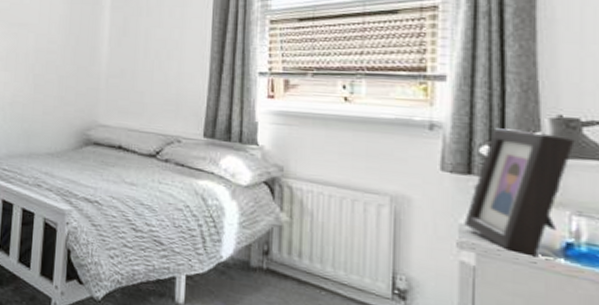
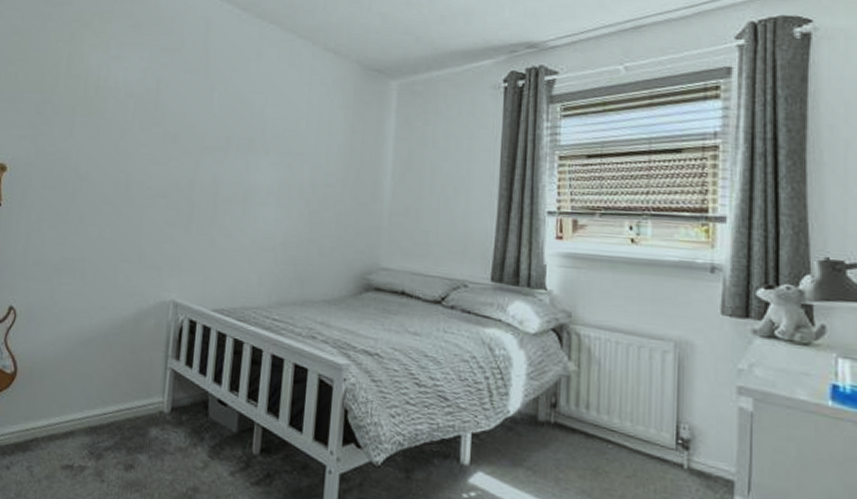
picture frame: present [464,128,575,257] -> none [743,270,840,401]

